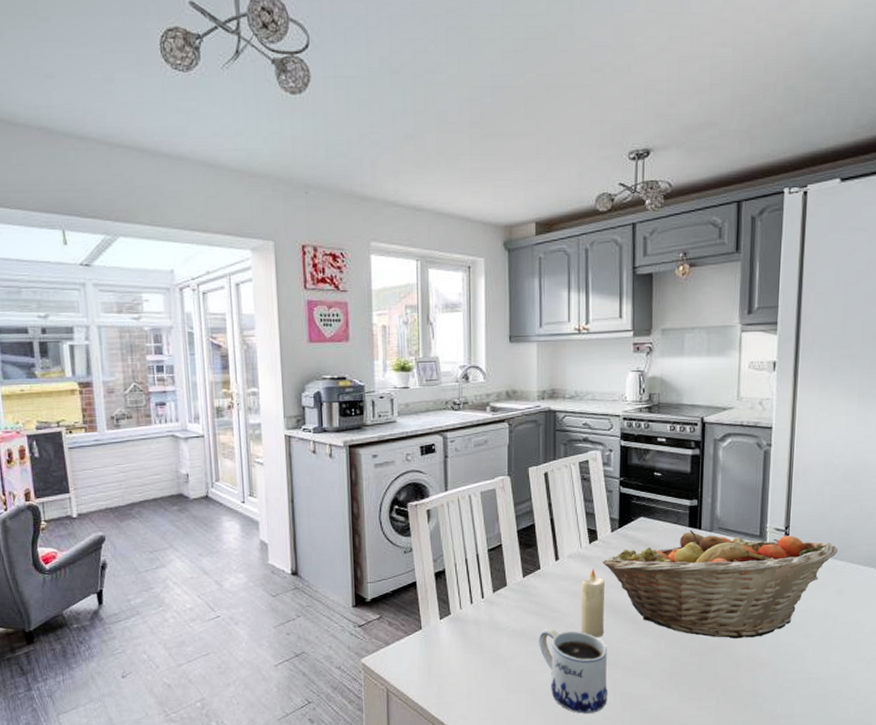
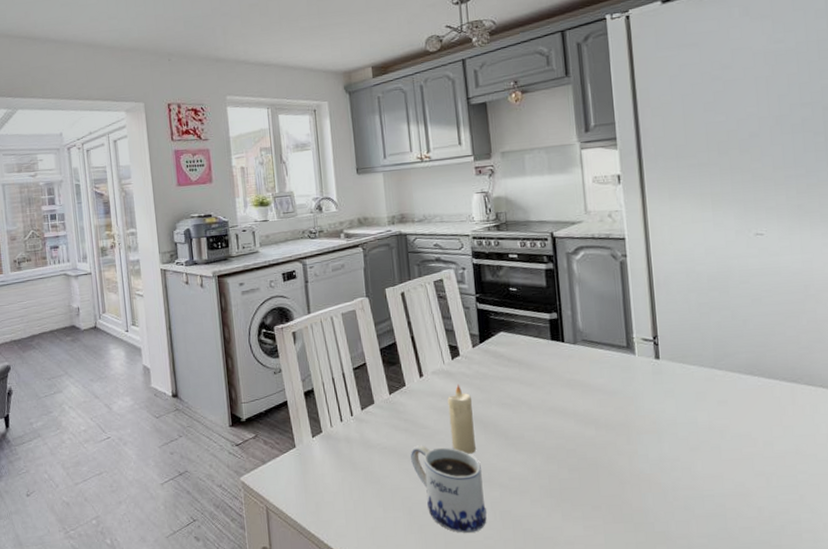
fruit basket: present [602,530,838,639] -> none [467,343,714,454]

